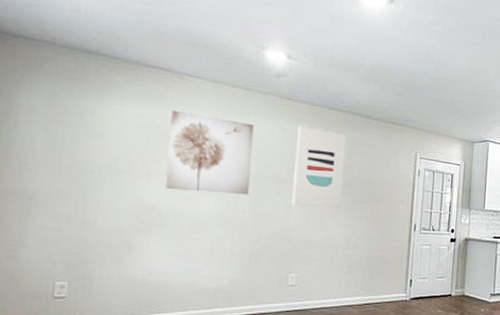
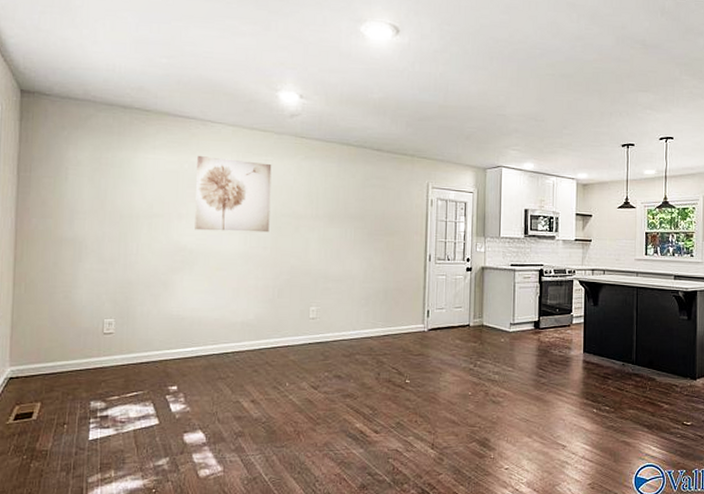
wall art: present [292,125,347,207] -> none [310,163,359,241]

